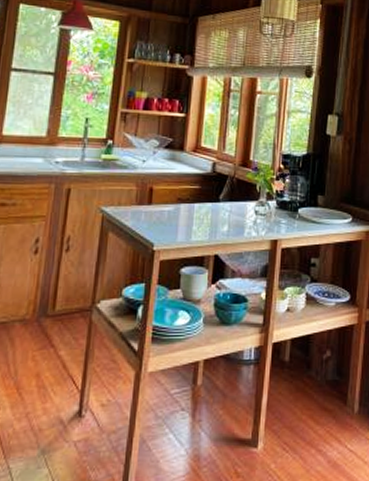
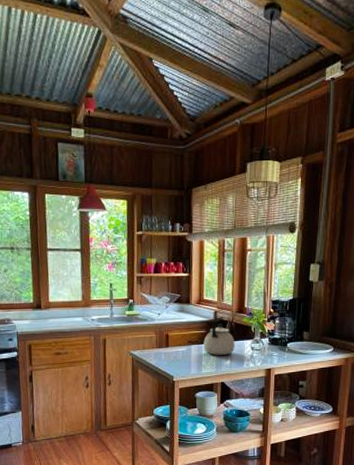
kettle: none [196,170,235,219] -> present [203,317,235,355]

